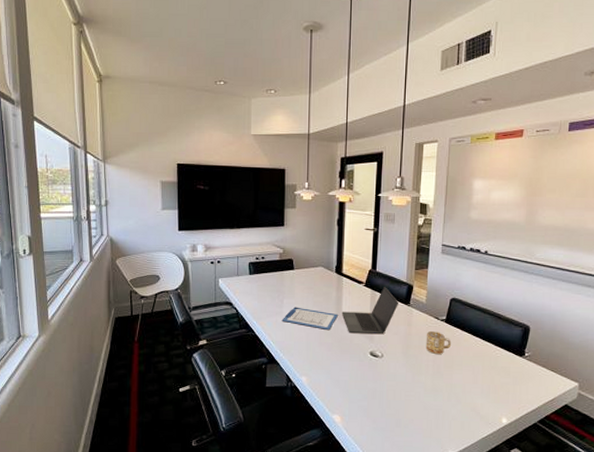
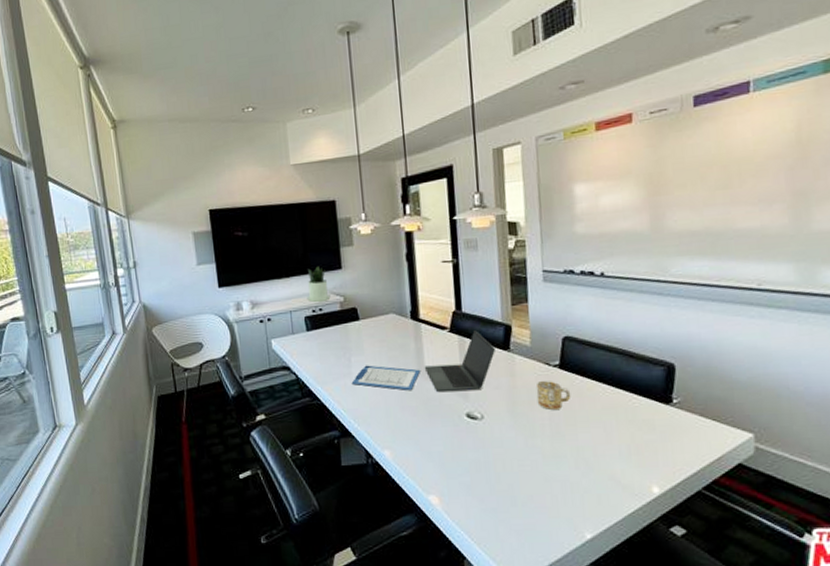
planter: none [253,222,272,252] -> present [307,266,329,303]

